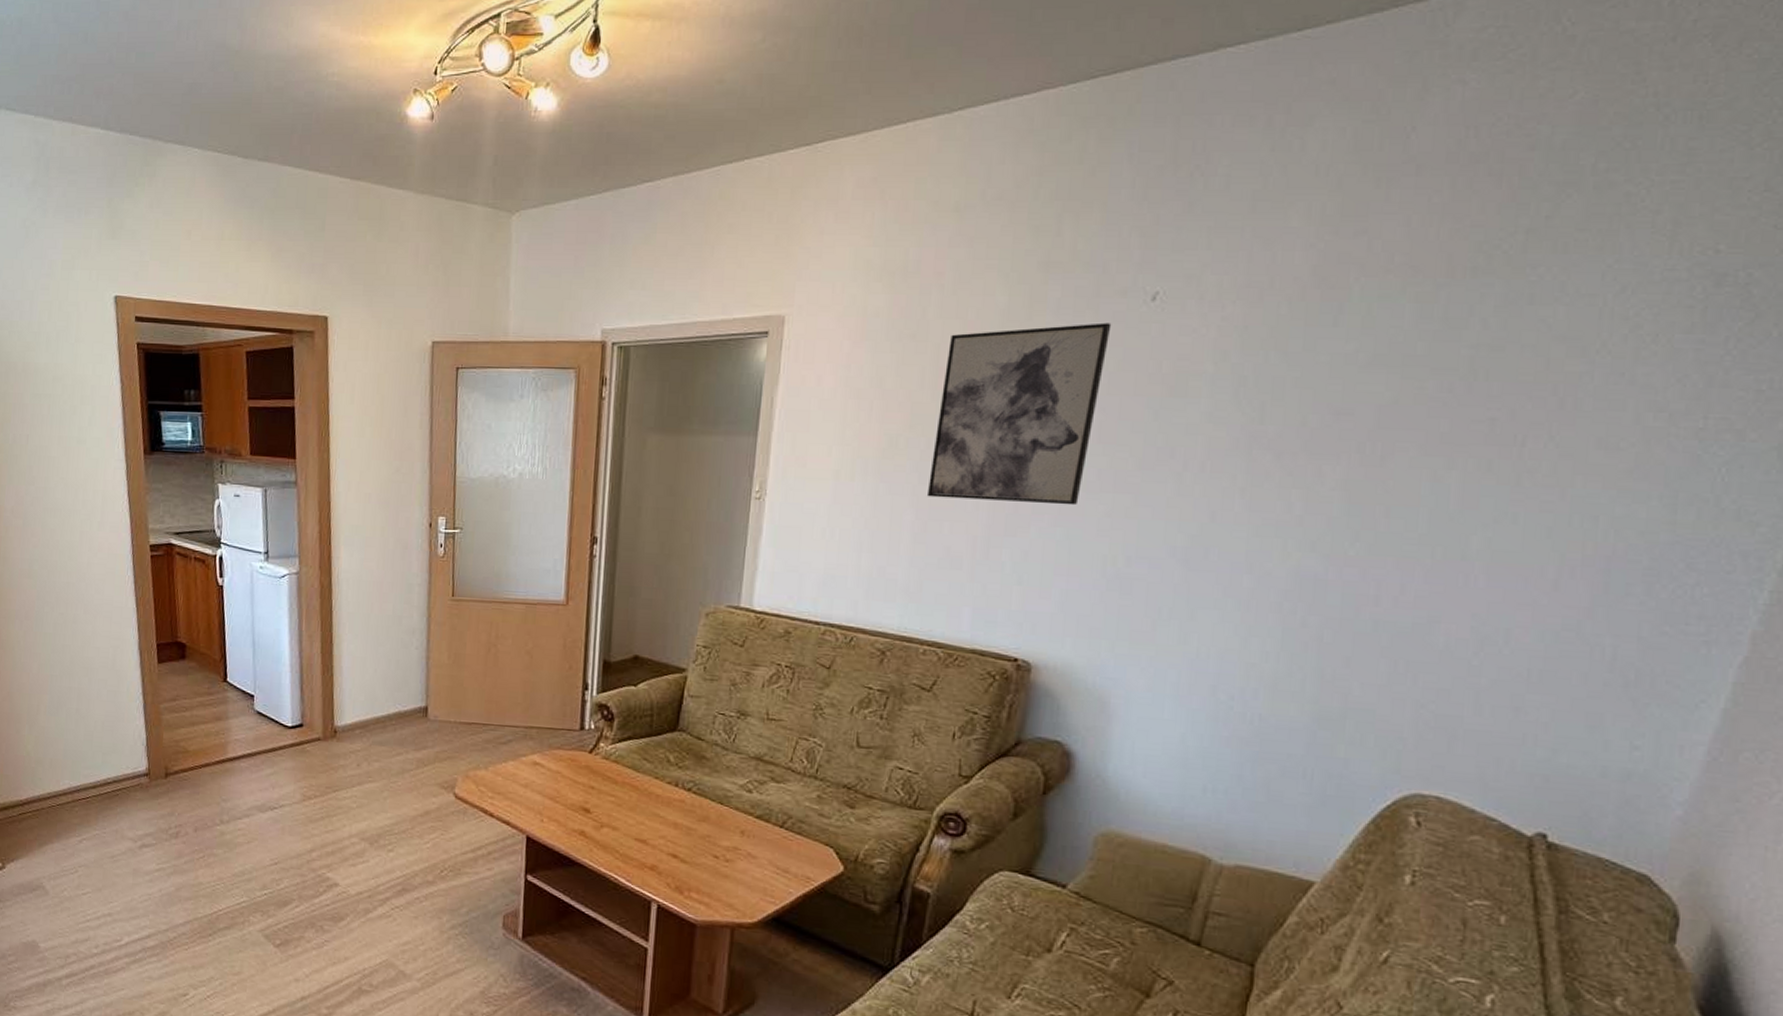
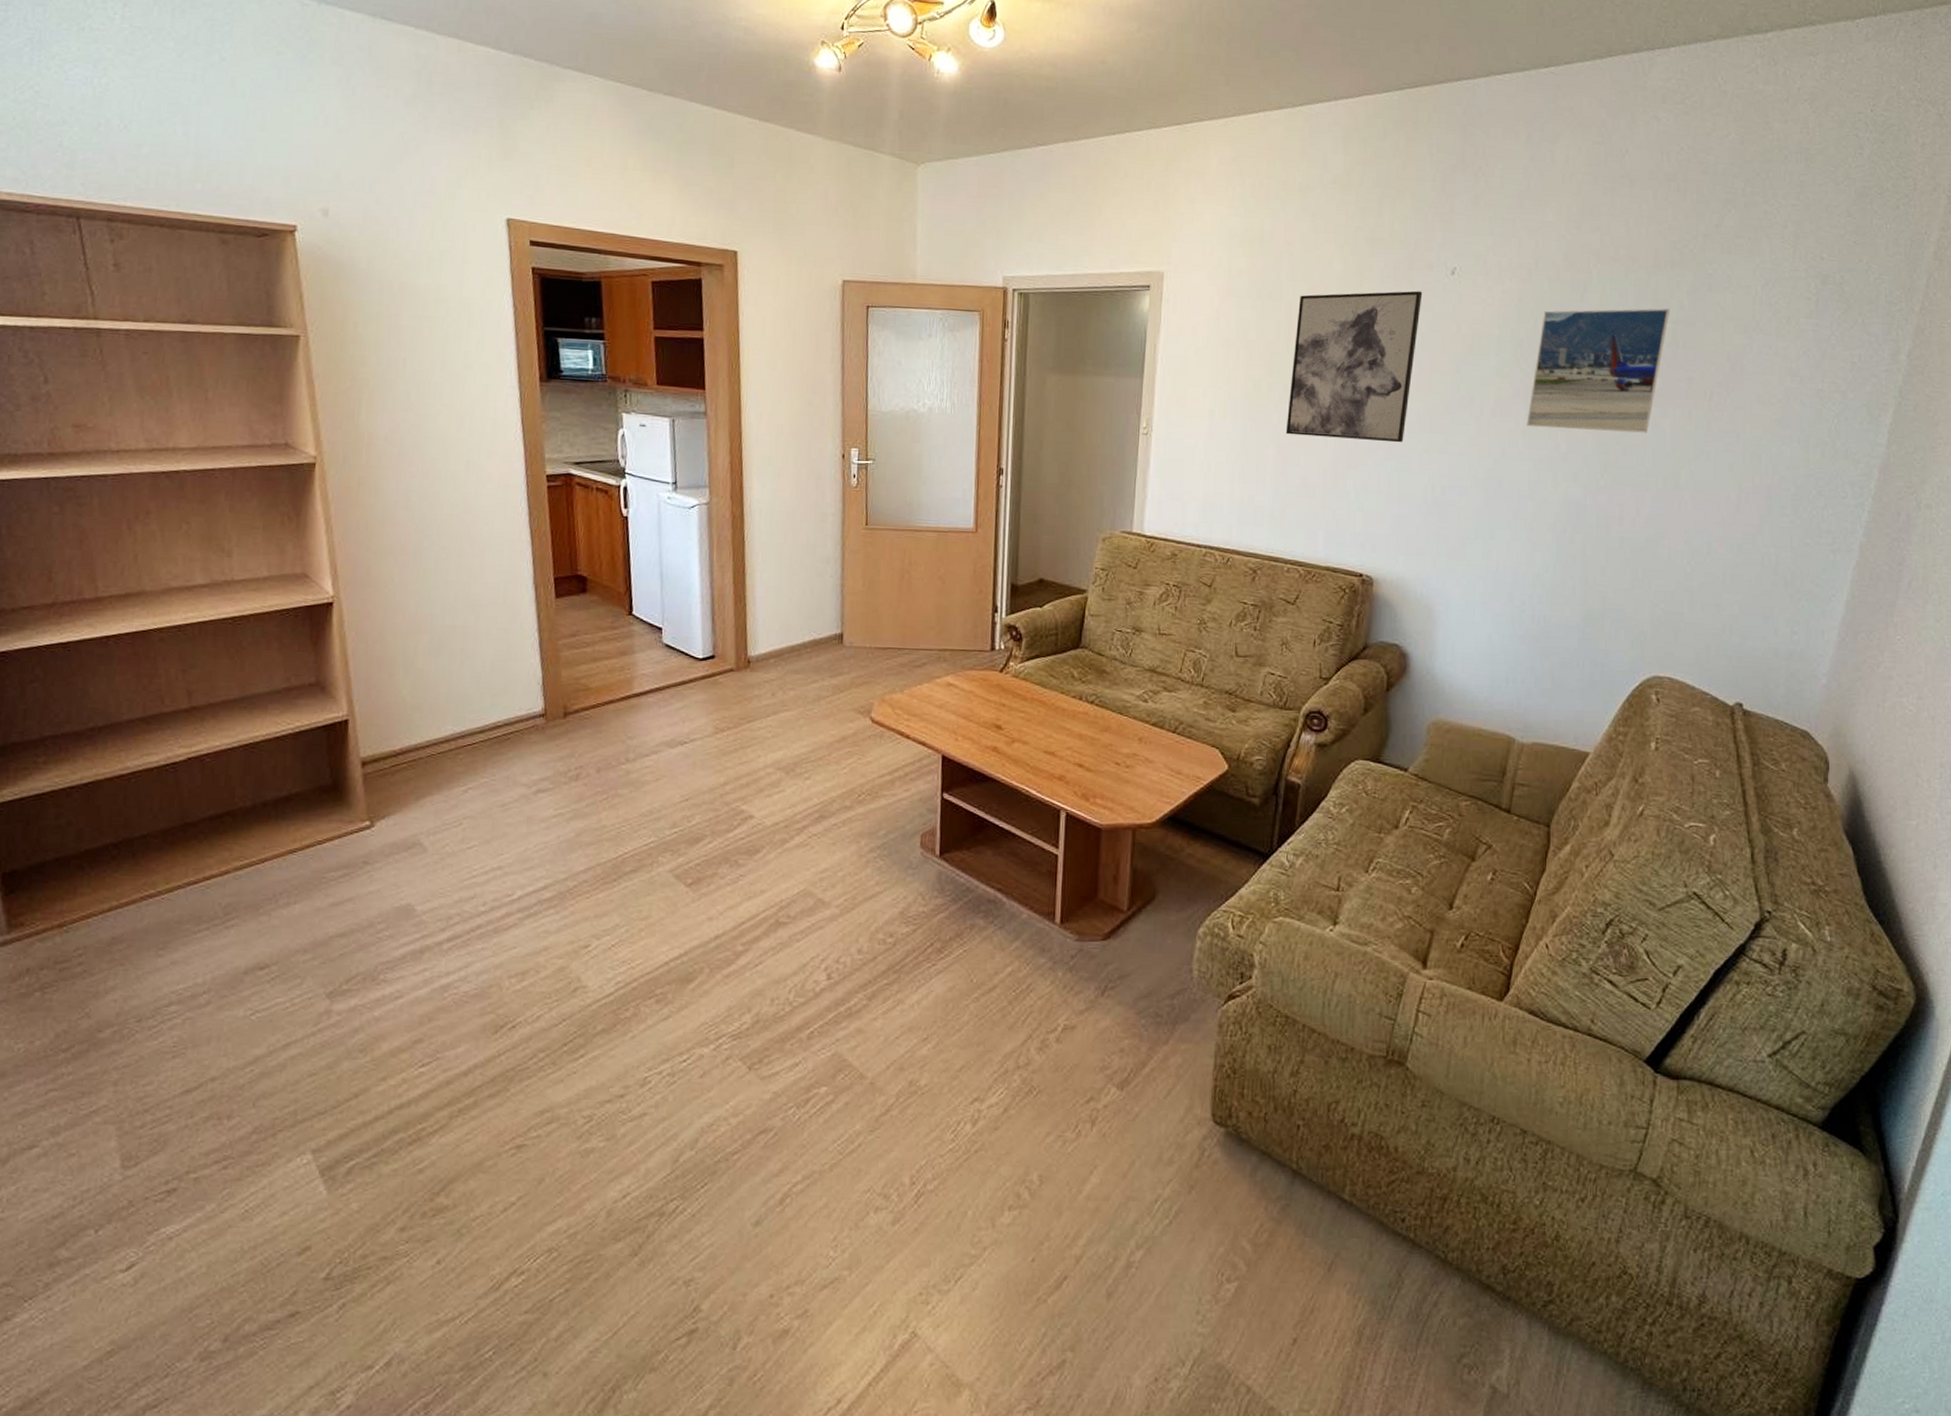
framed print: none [1247,330,1468,490] -> present [1526,308,1670,433]

